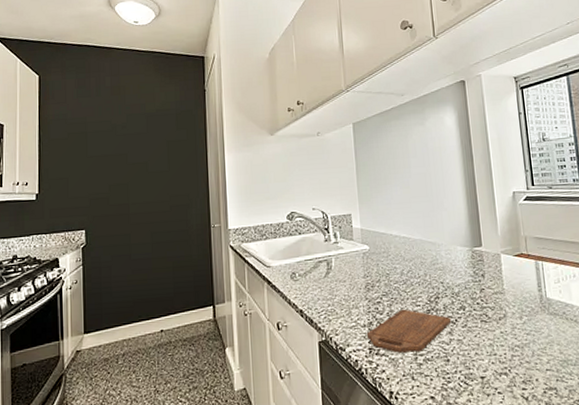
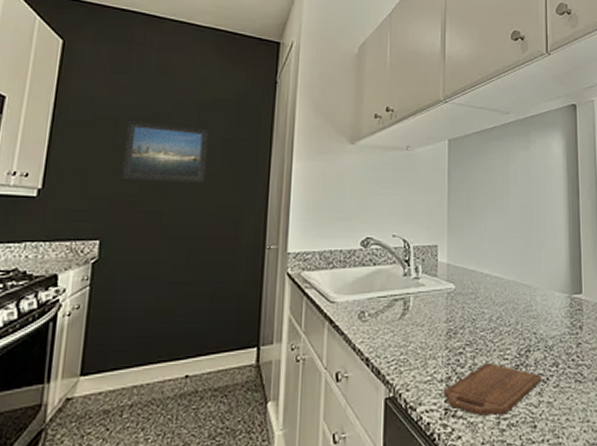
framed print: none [94,134,158,181] -> present [121,121,209,183]

